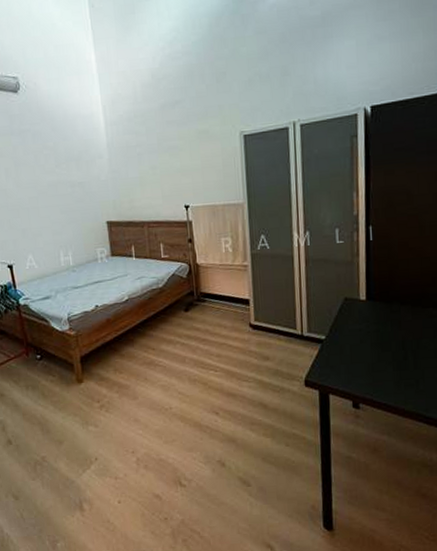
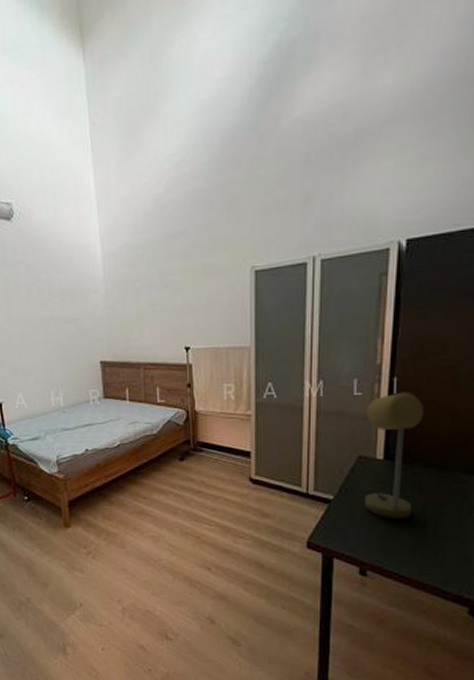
desk lamp: none [349,238,397,355] -> present [364,392,424,520]

